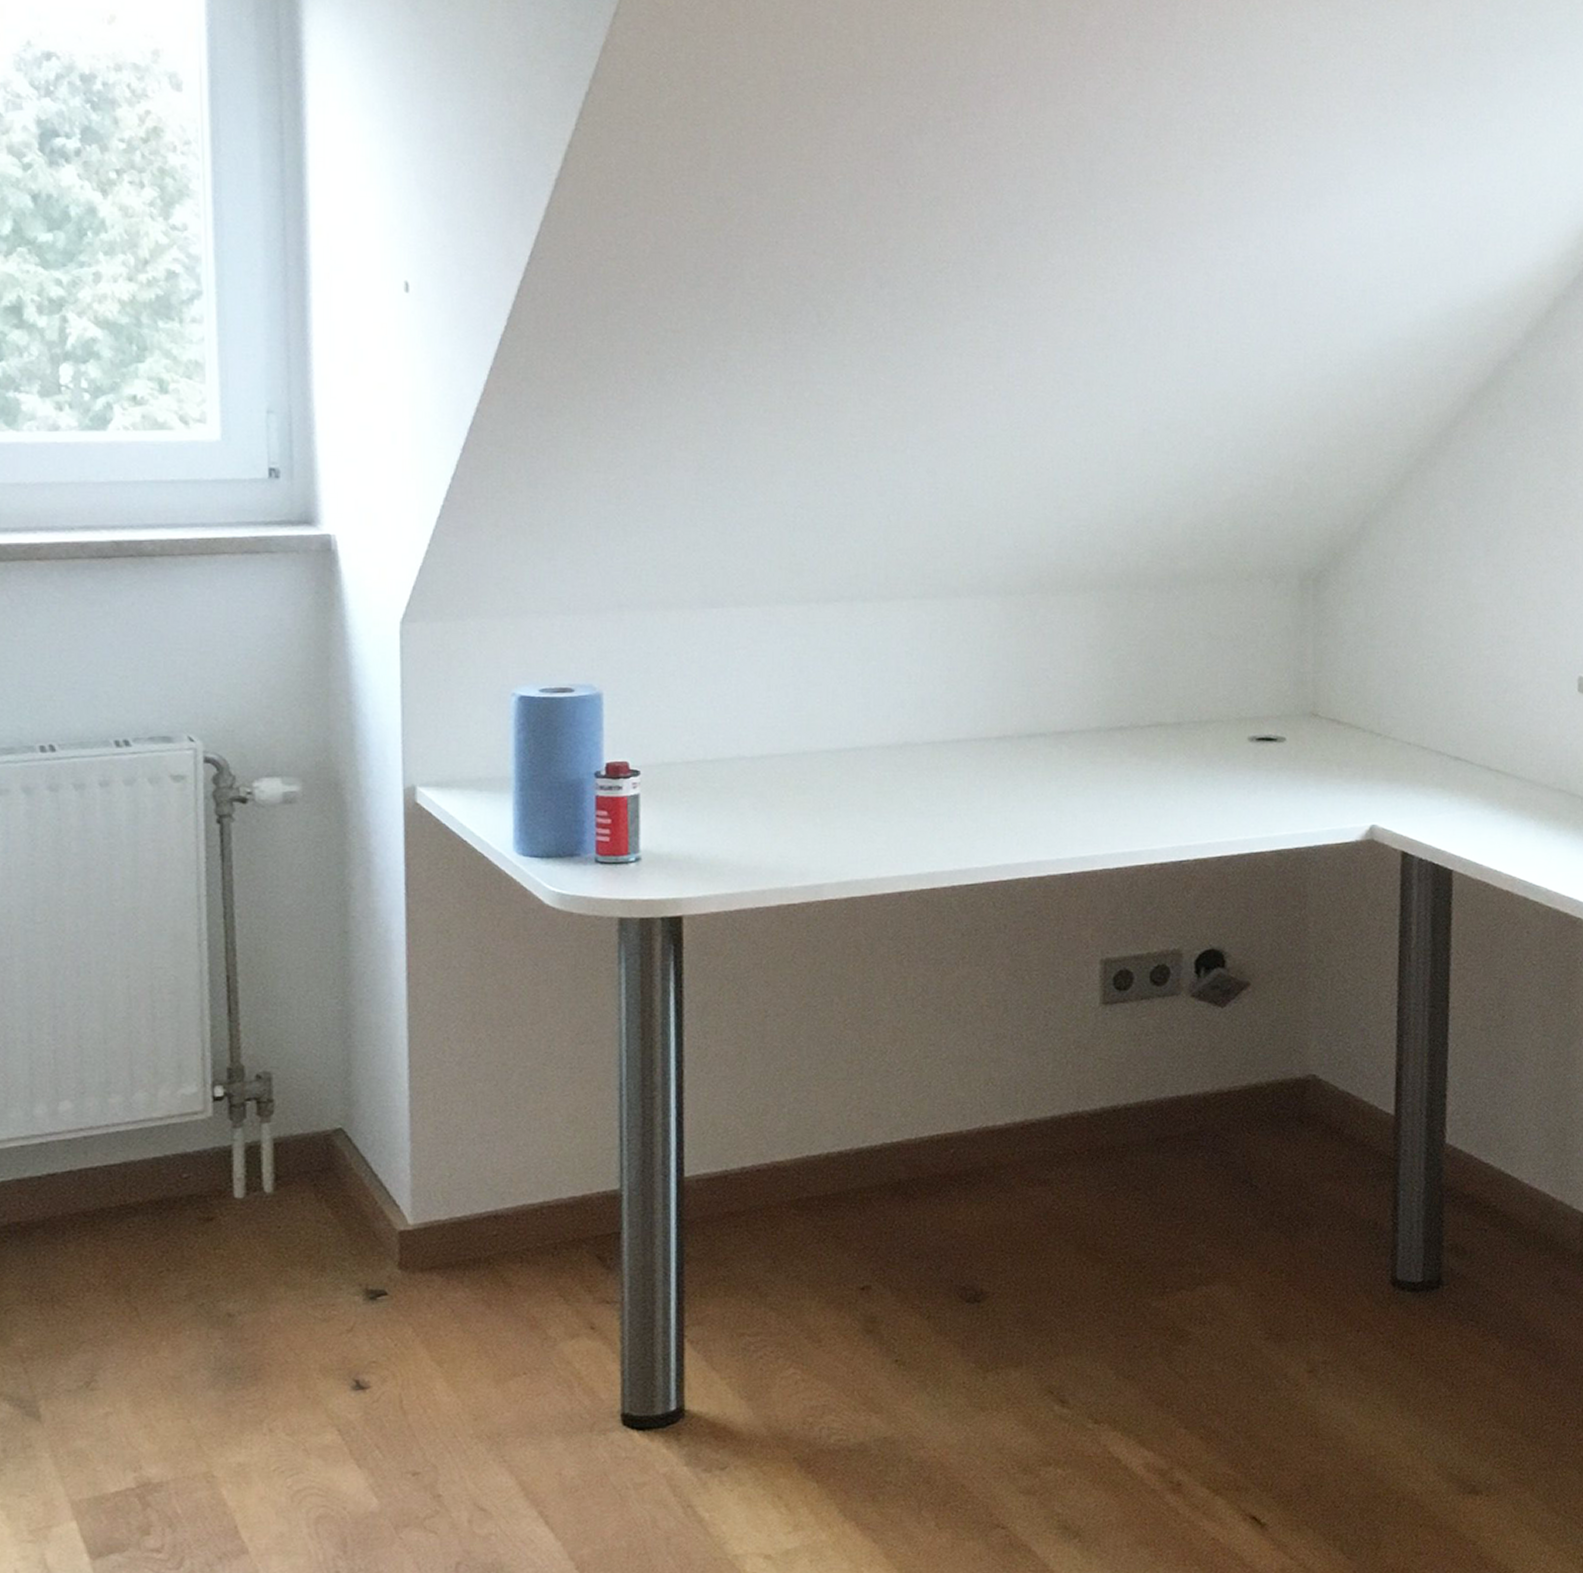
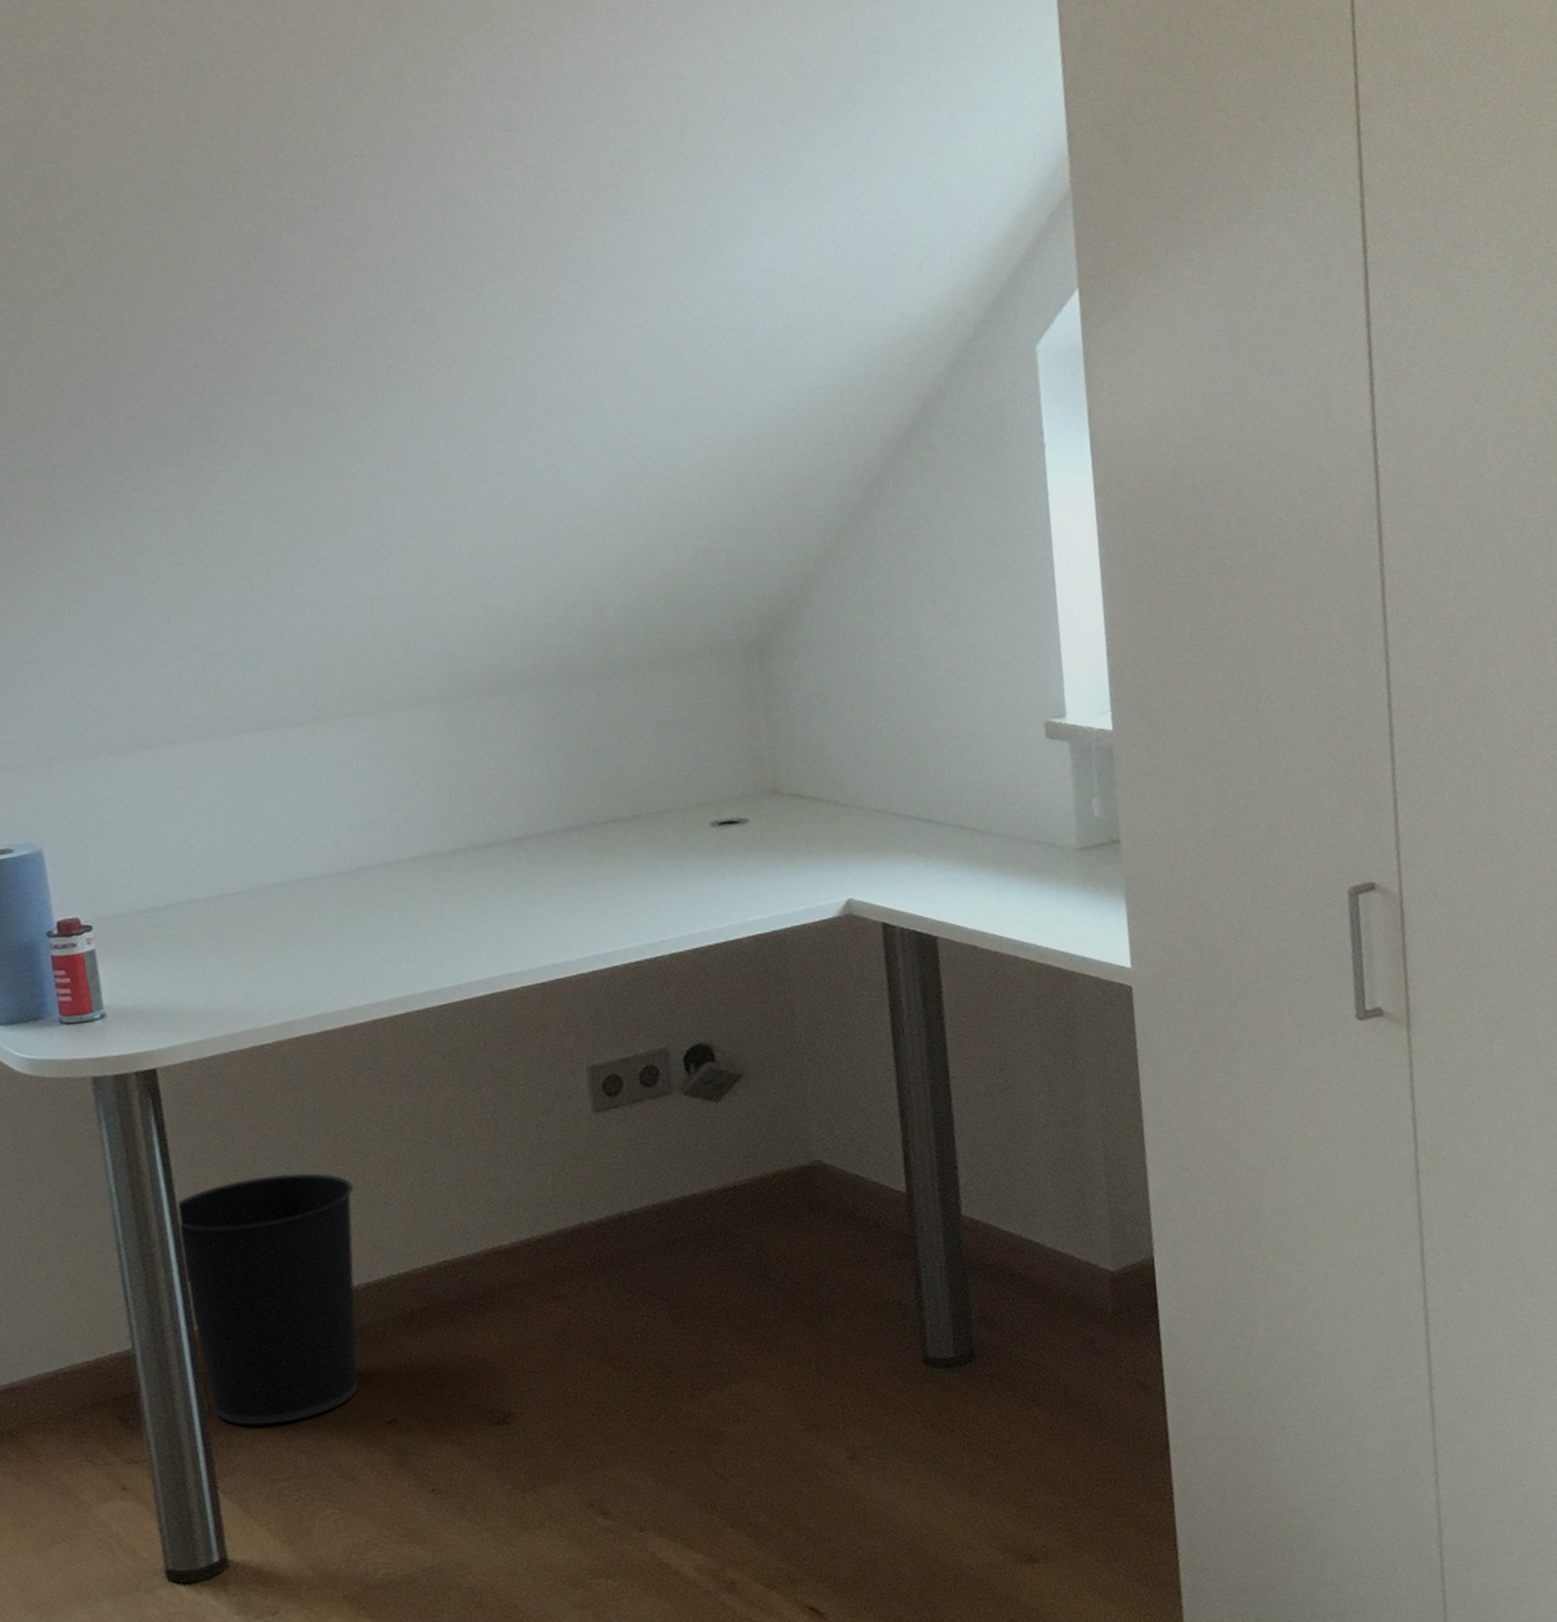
wastebasket: none [682,1032,859,1279] -> present [175,1172,358,1426]

